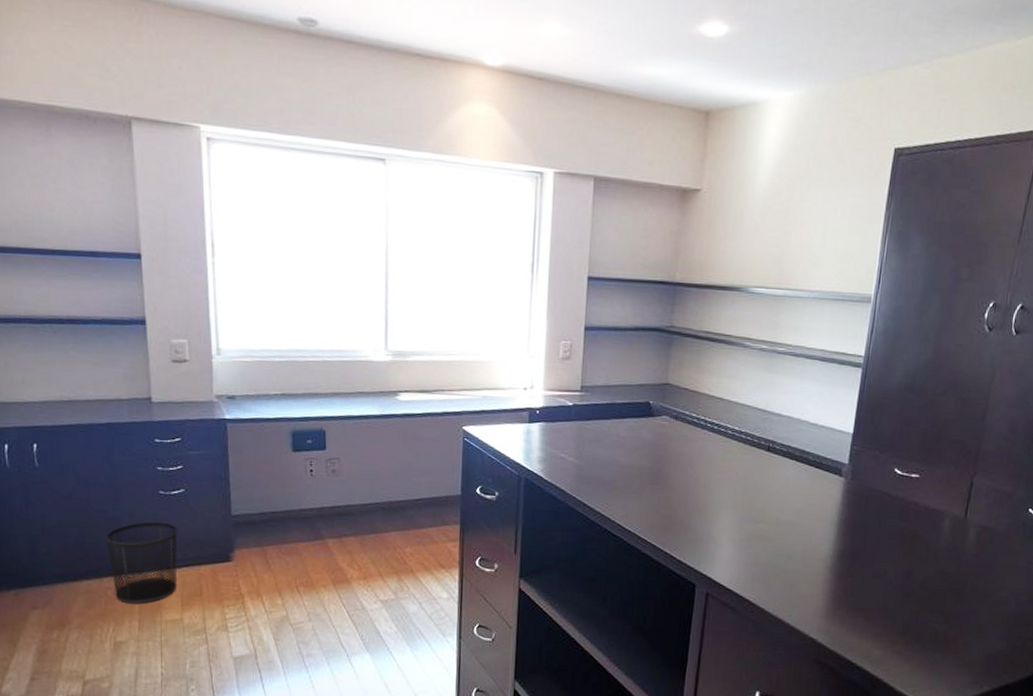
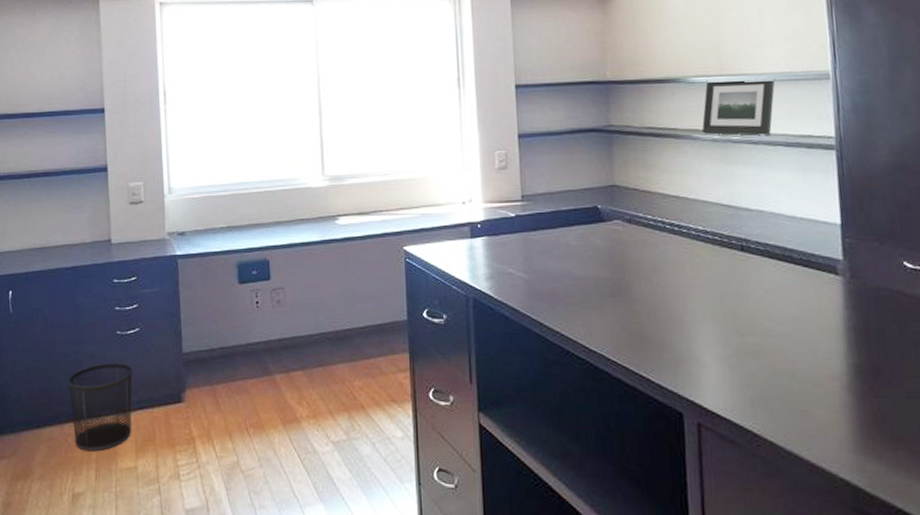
picture frame: none [752,292,825,349] -> present [701,78,776,135]

